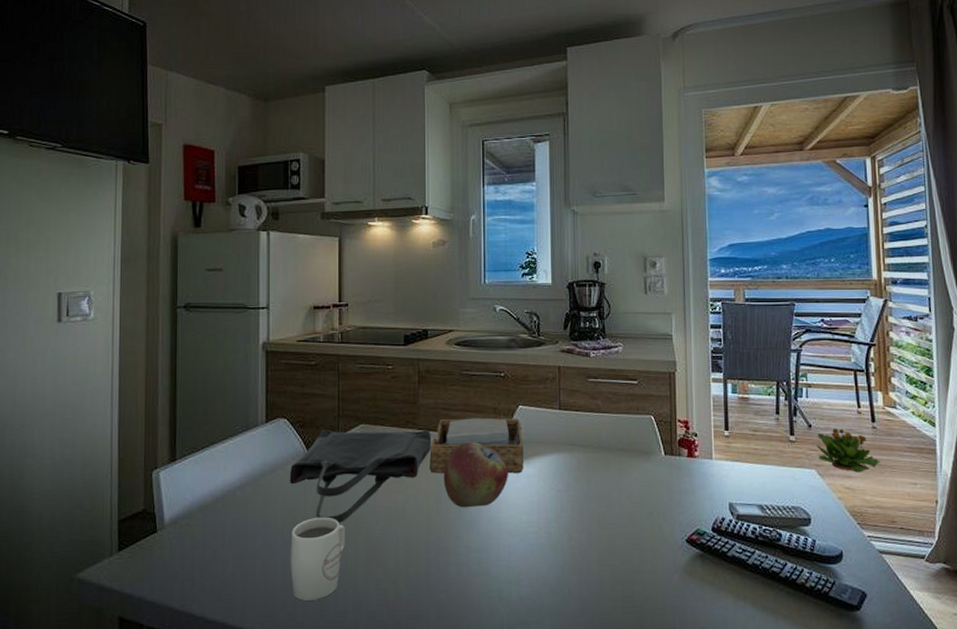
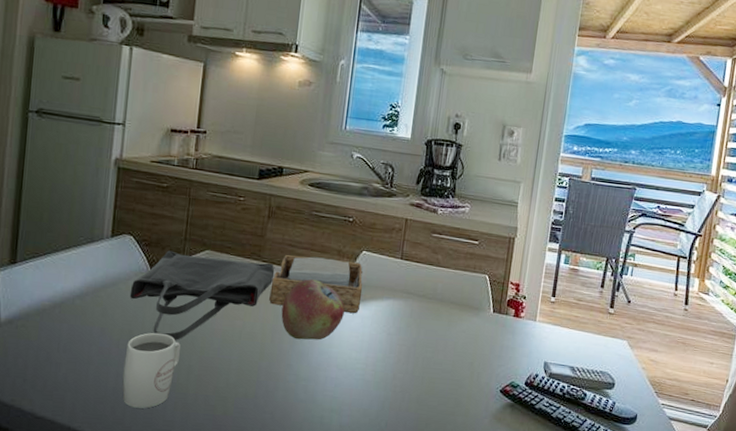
potted flower: present [816,428,880,473] -> none [631,306,686,348]

